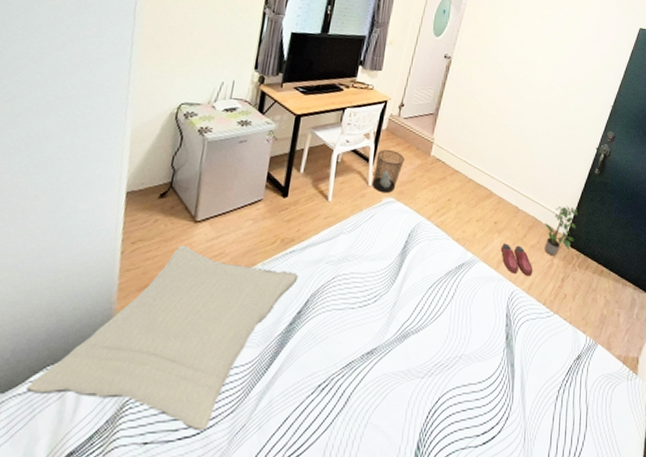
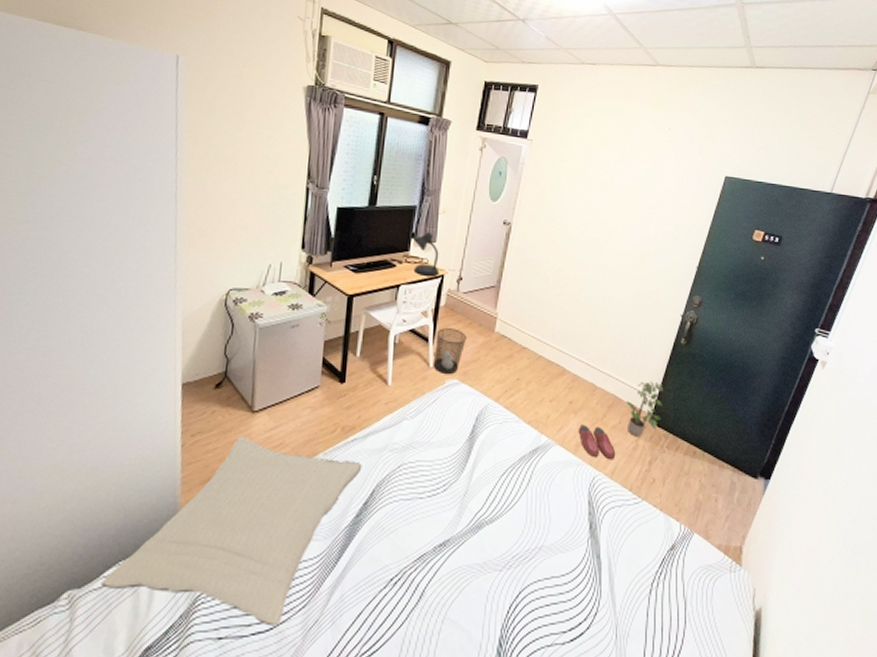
desk lamp: none [360,61,405,102] -> present [414,232,463,277]

